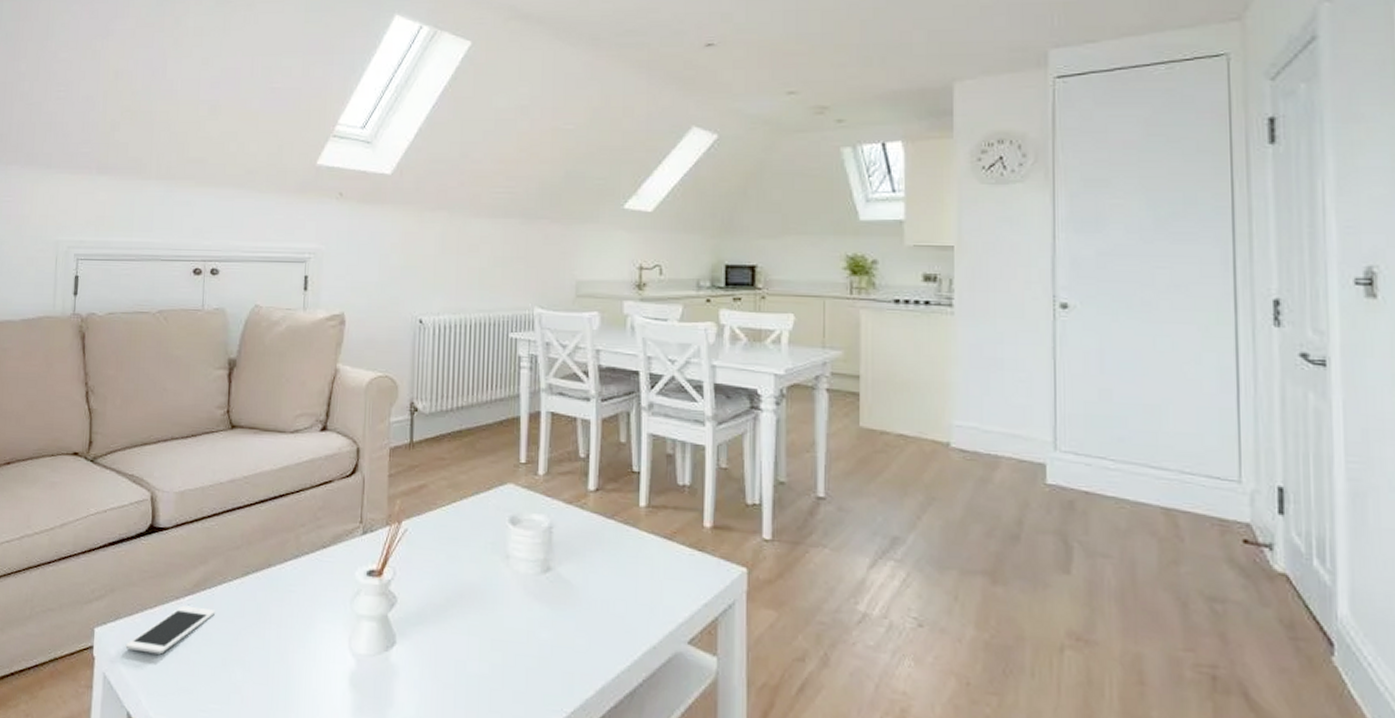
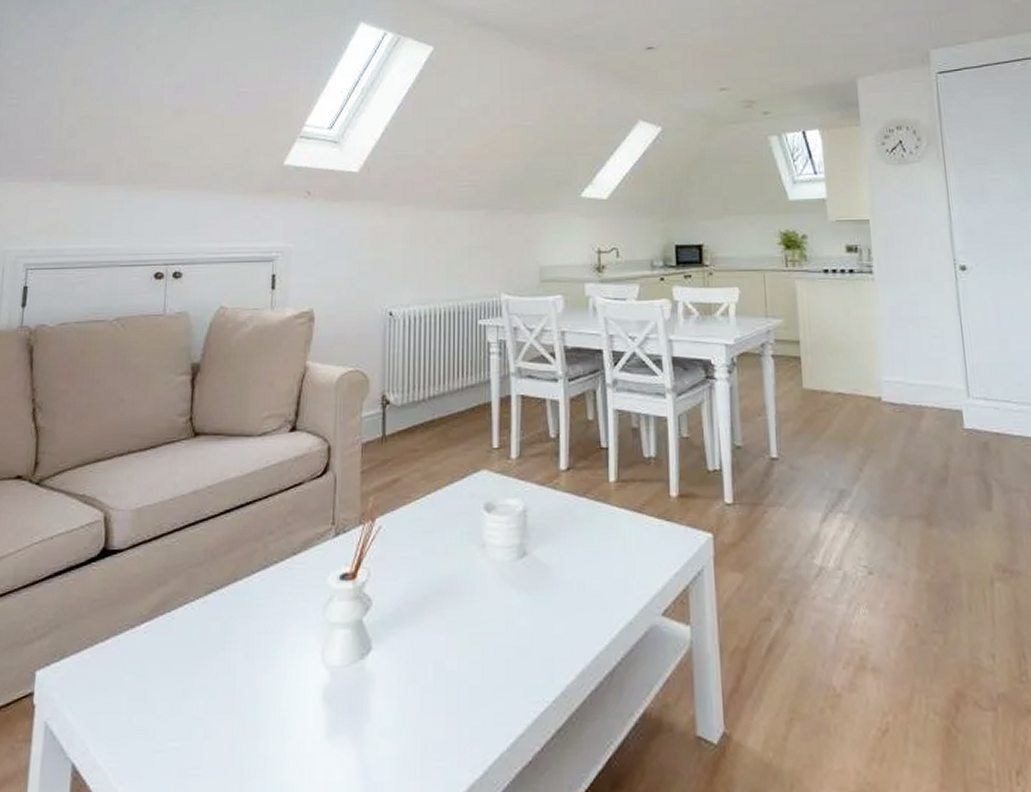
cell phone: present [125,605,216,655] -> none [71,634,176,693]

